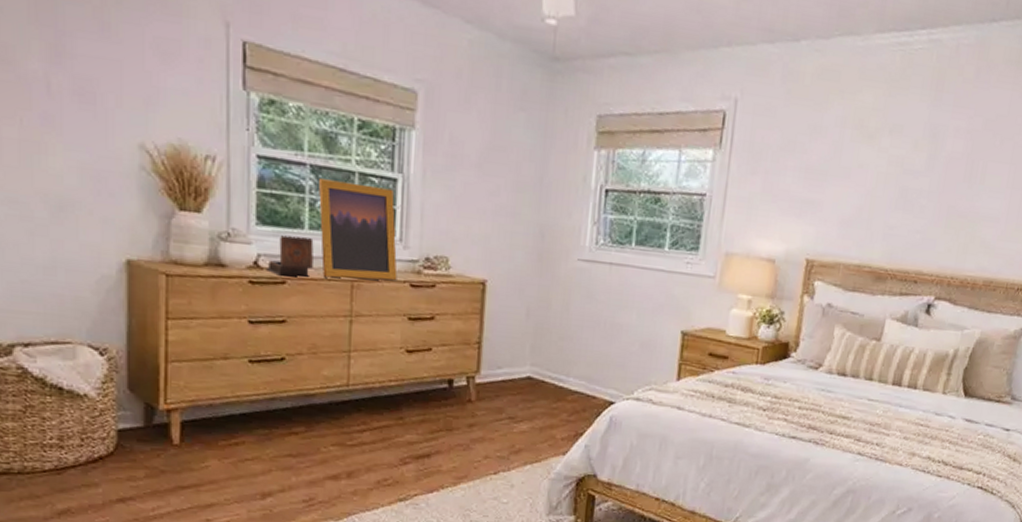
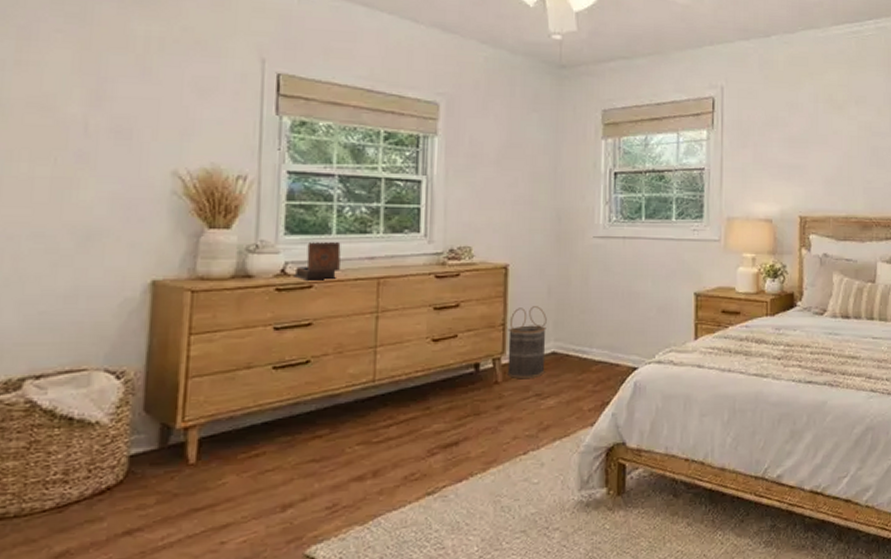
picture frame: present [319,179,398,281] -> none [346,187,423,277]
basket: none [481,327,524,401] -> present [507,306,547,379]

